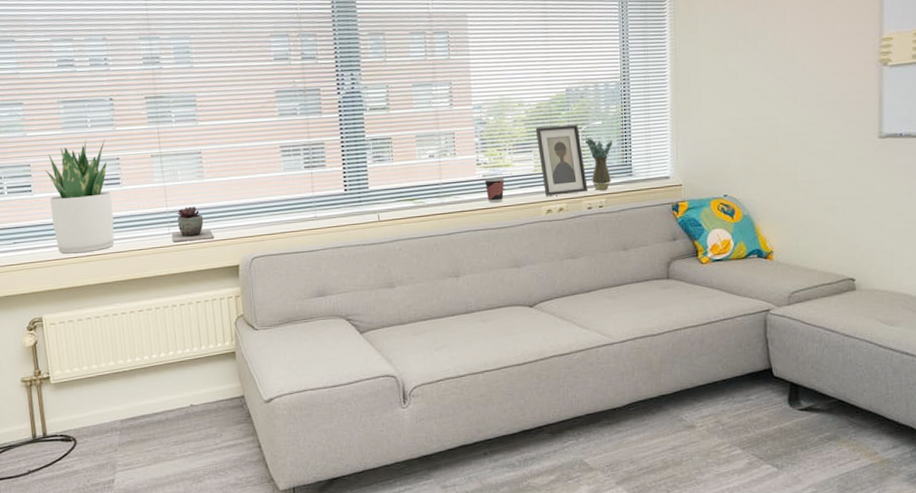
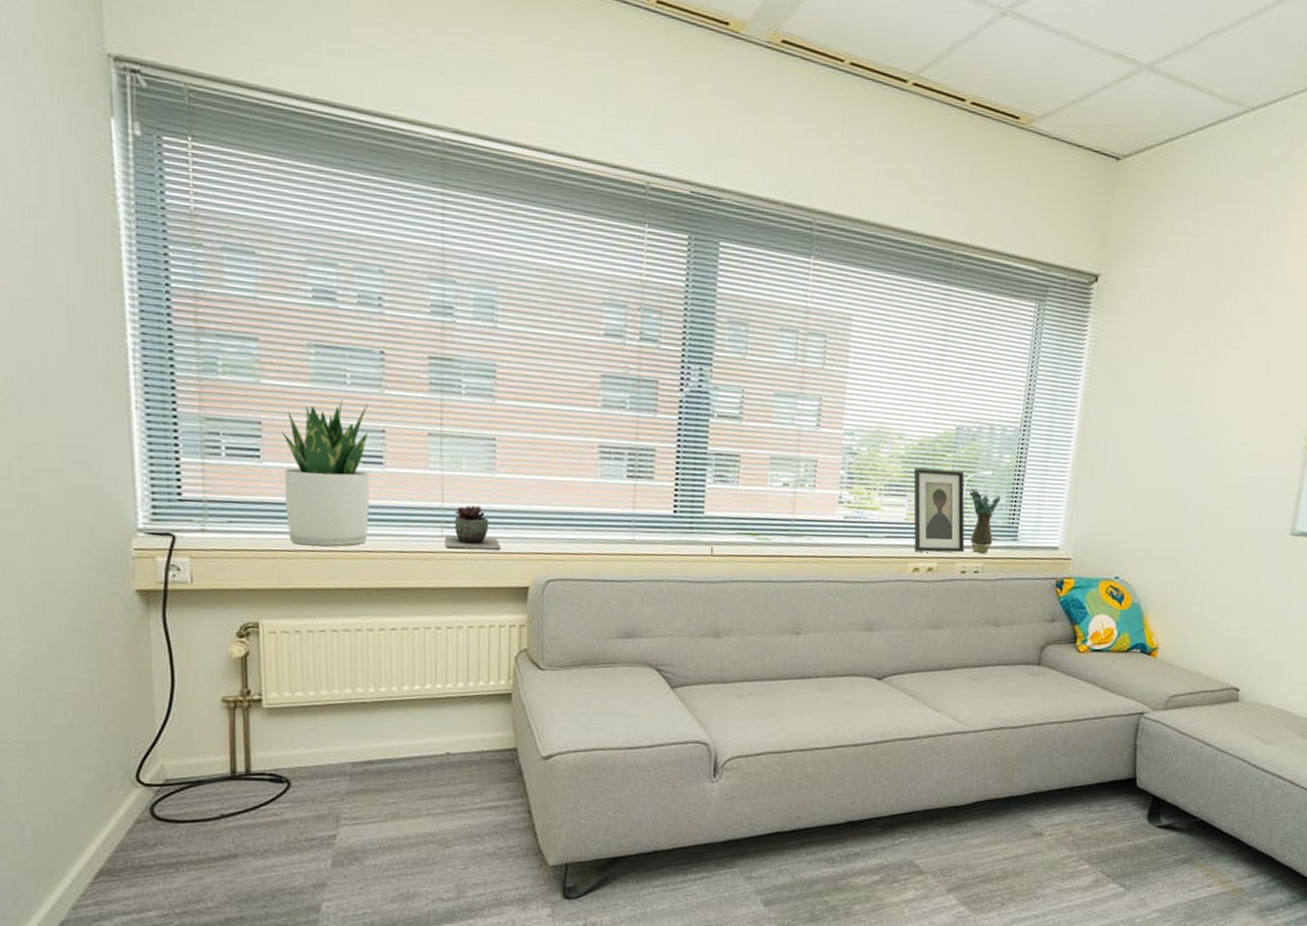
cup: present [484,178,505,203] -> none [845,521,869,552]

